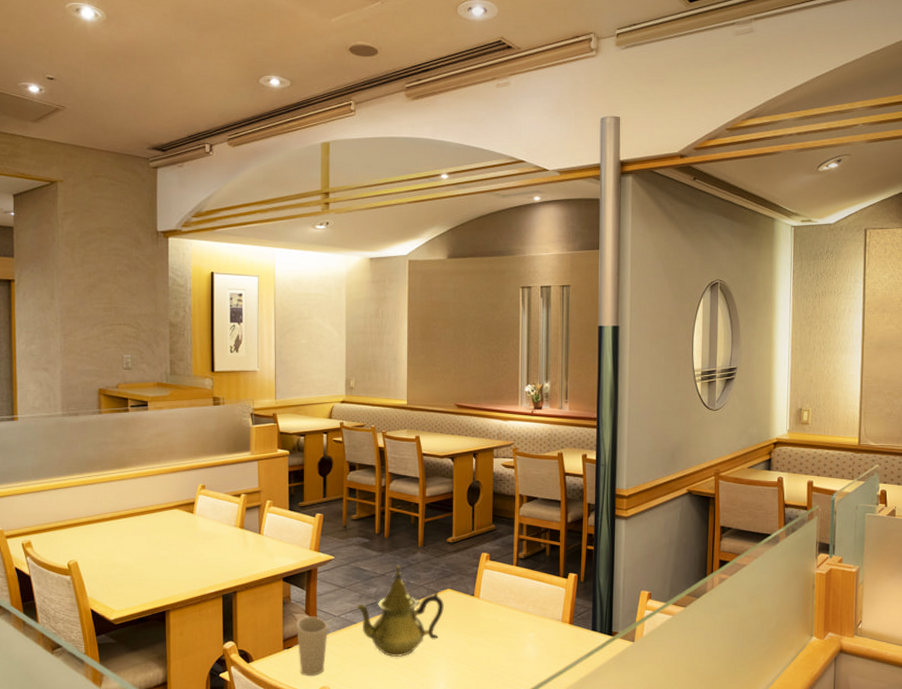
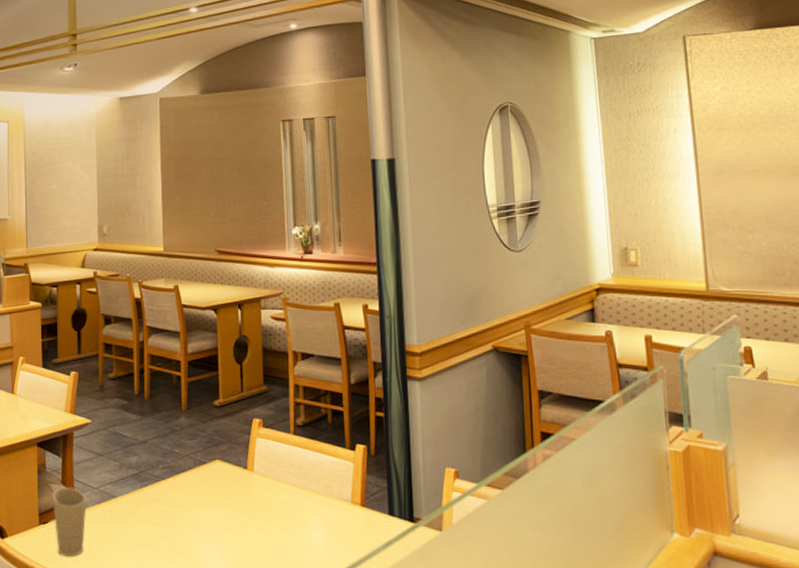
teapot: present [355,564,444,657] -> none [115,430,214,538]

